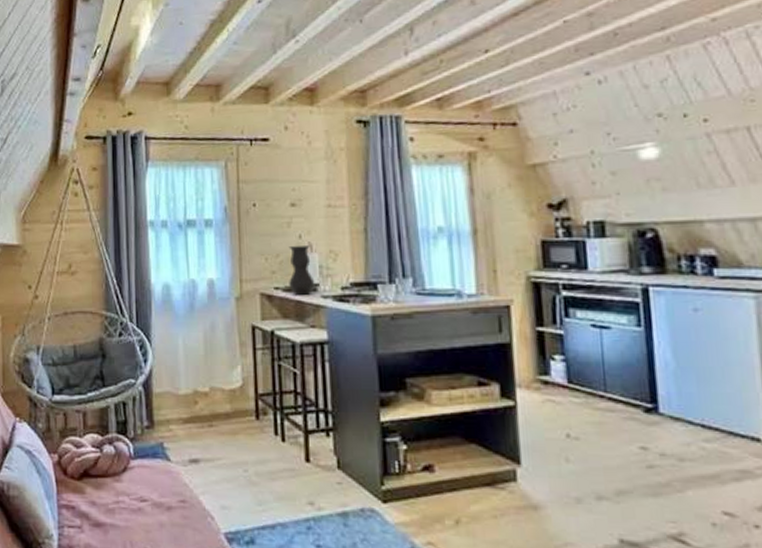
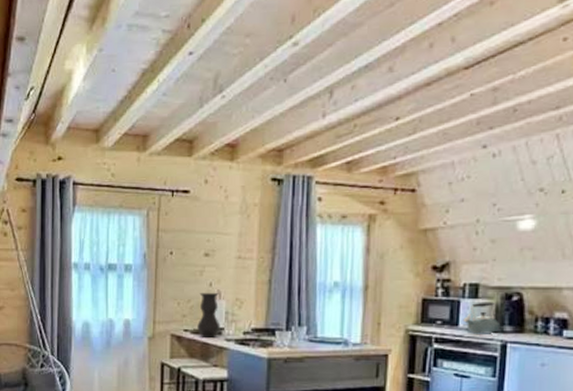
kettle: none [591,240,638,278] -> present [462,302,501,334]

